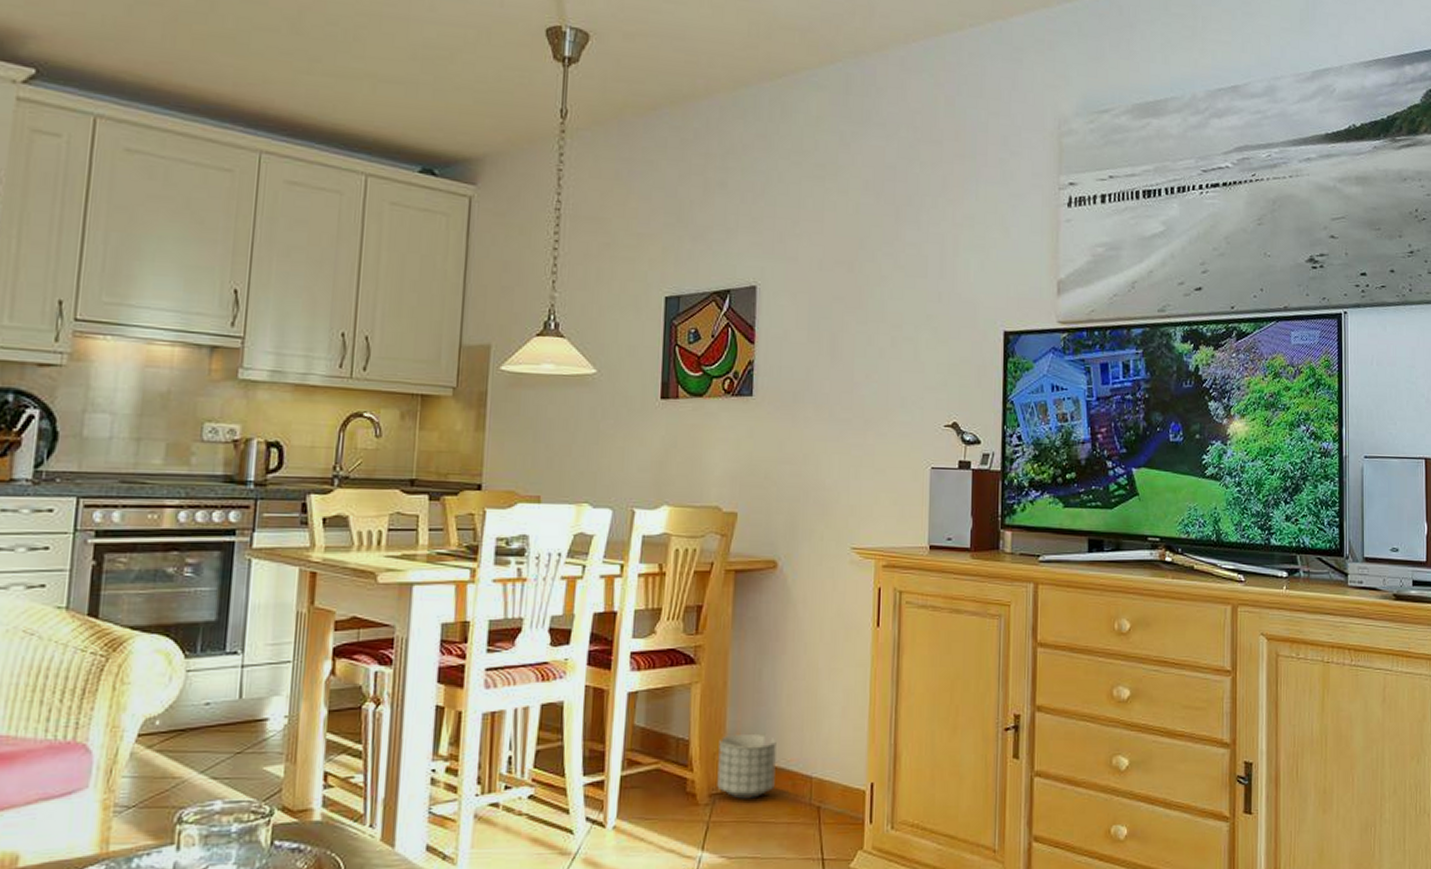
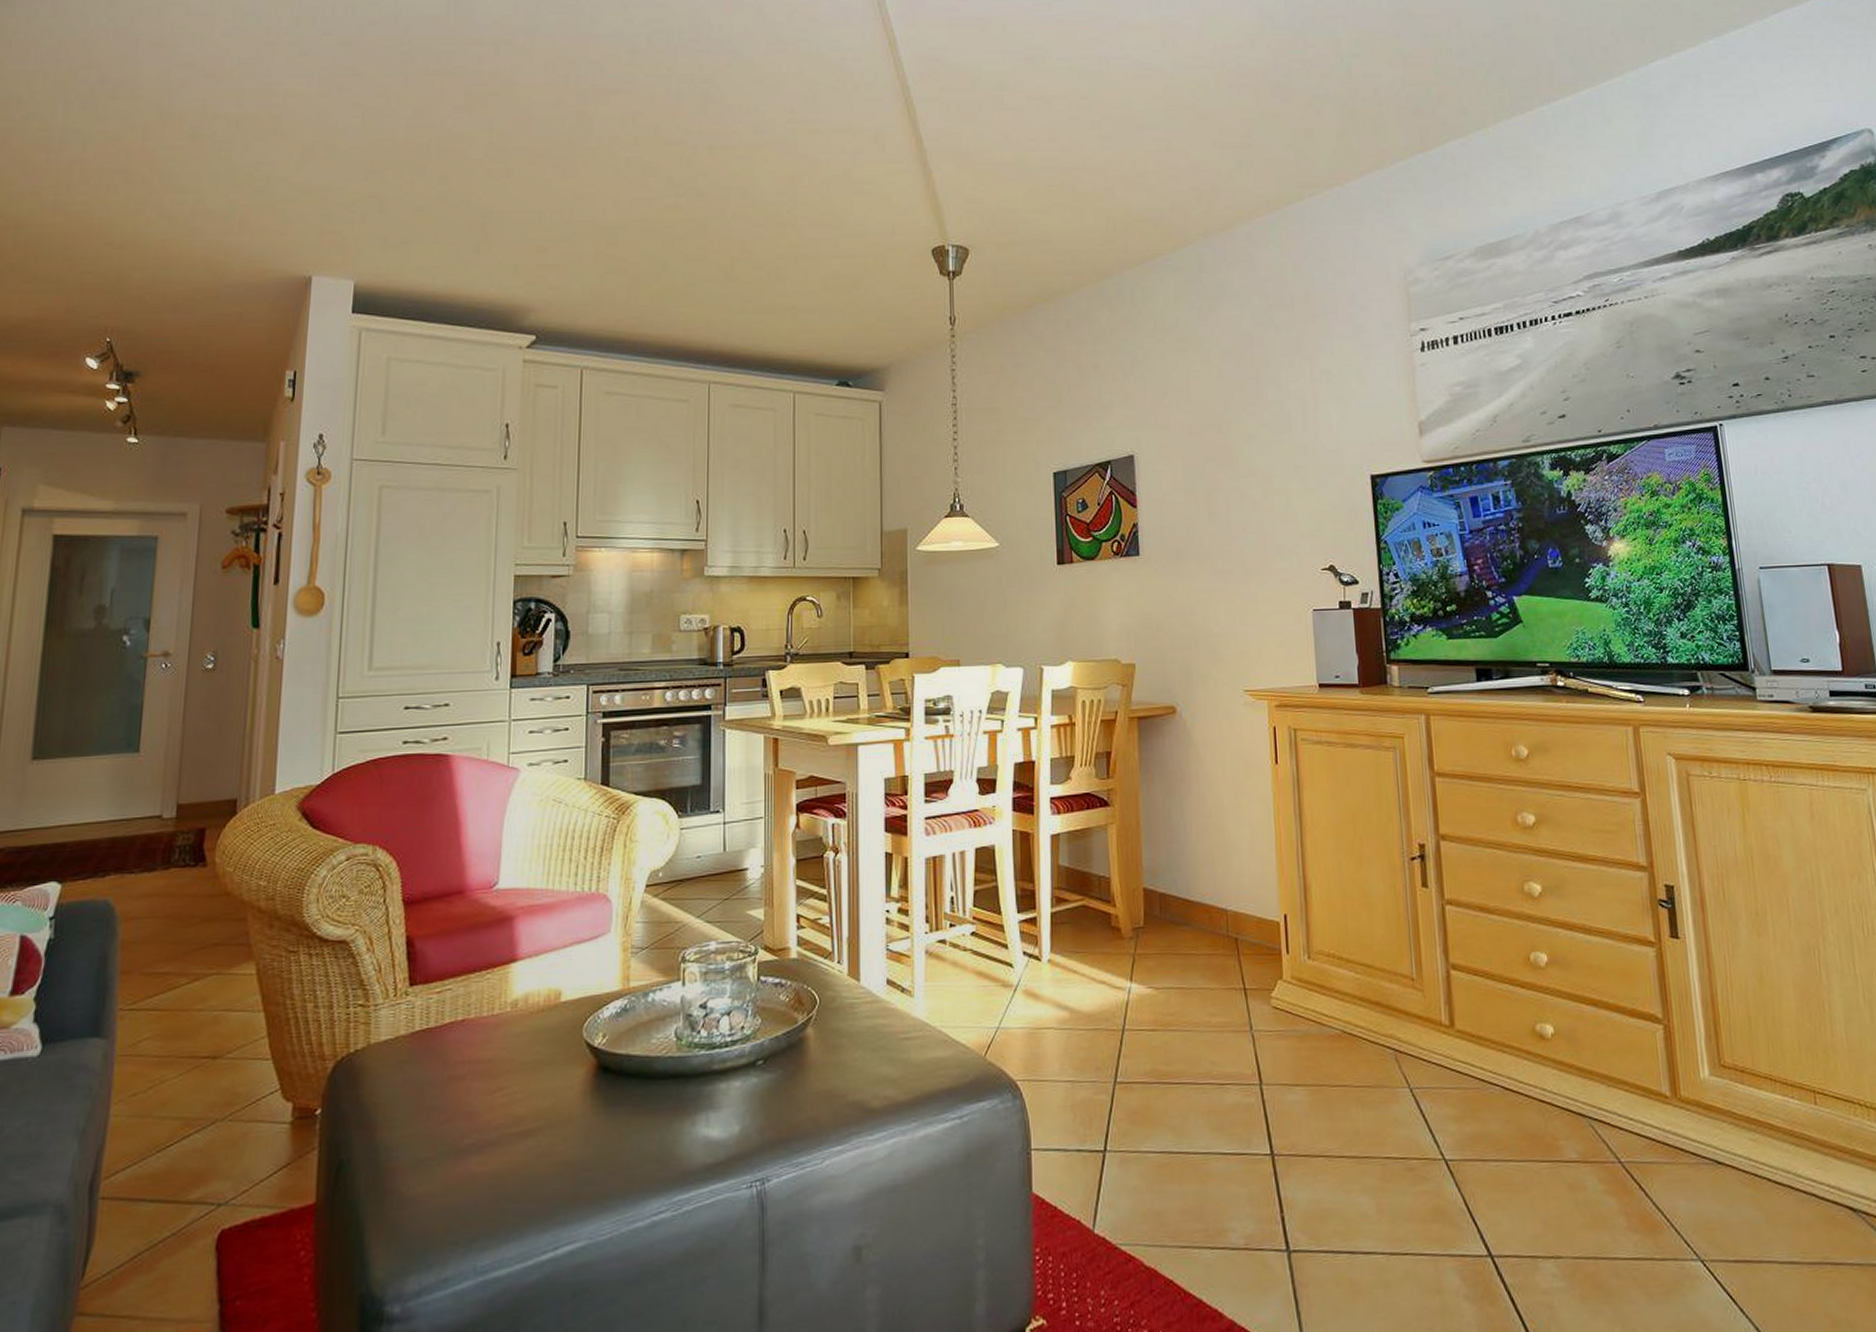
planter: present [717,735,777,799] -> none [1137,870,1193,932]

